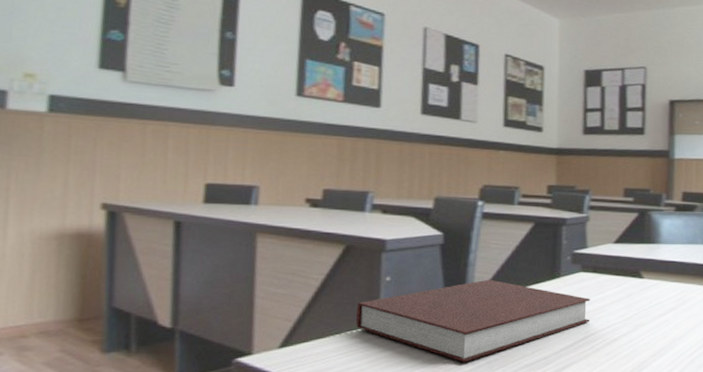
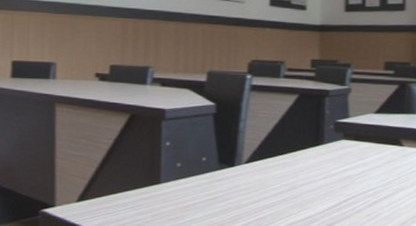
notebook: present [355,279,590,363] -> none [140,145,352,219]

